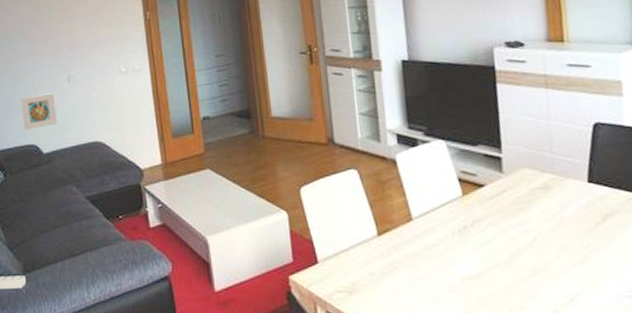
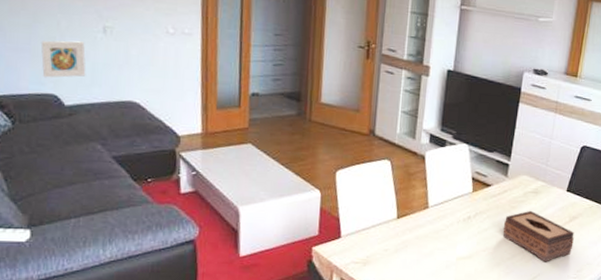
tissue box: none [512,211,618,278] -> present [503,210,574,262]

